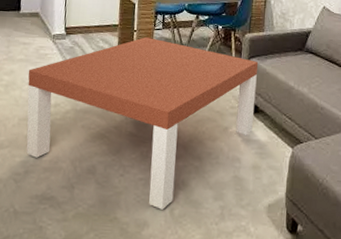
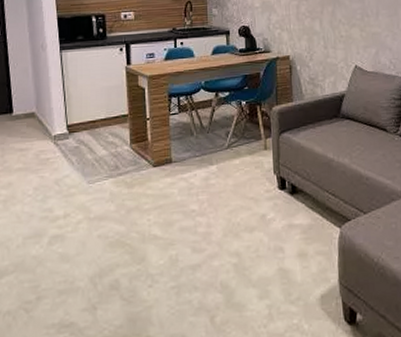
coffee table: present [26,37,258,210] -> none [29,124,293,319]

